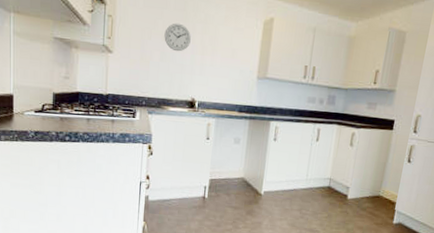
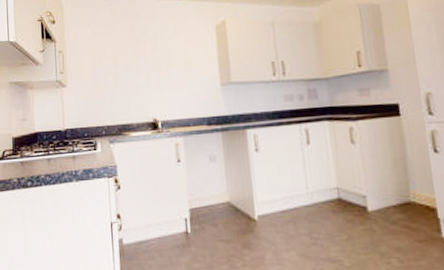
wall clock: present [164,23,191,52] -> none [115,45,143,74]

